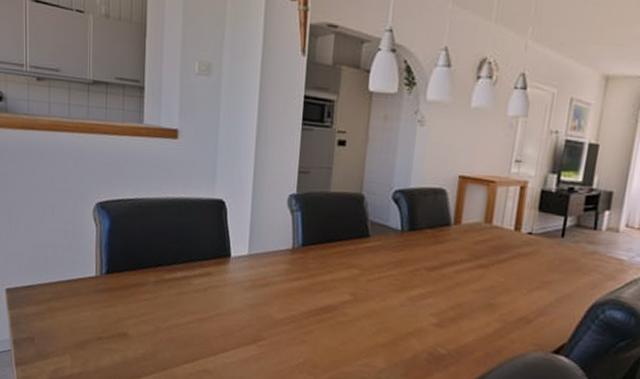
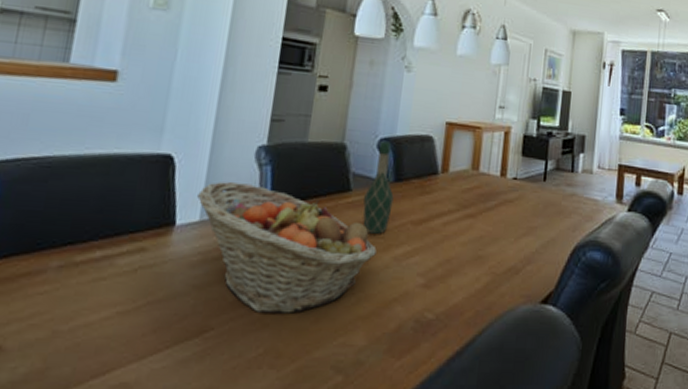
fruit basket: none [245,223,393,335] -> present [197,181,377,314]
wine bottle: none [380,193,409,276] -> present [362,141,394,234]

